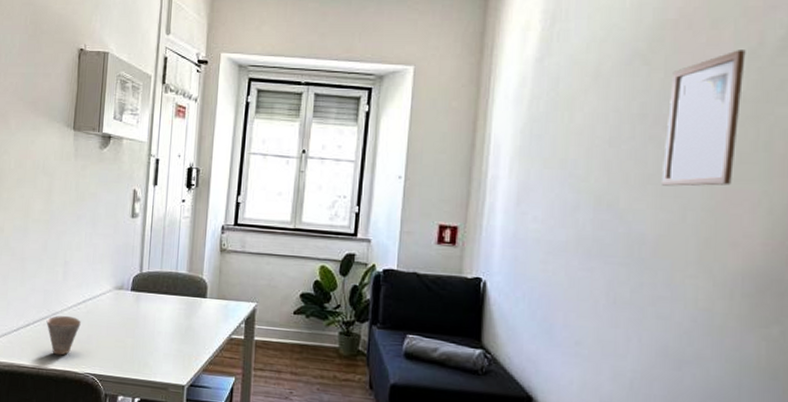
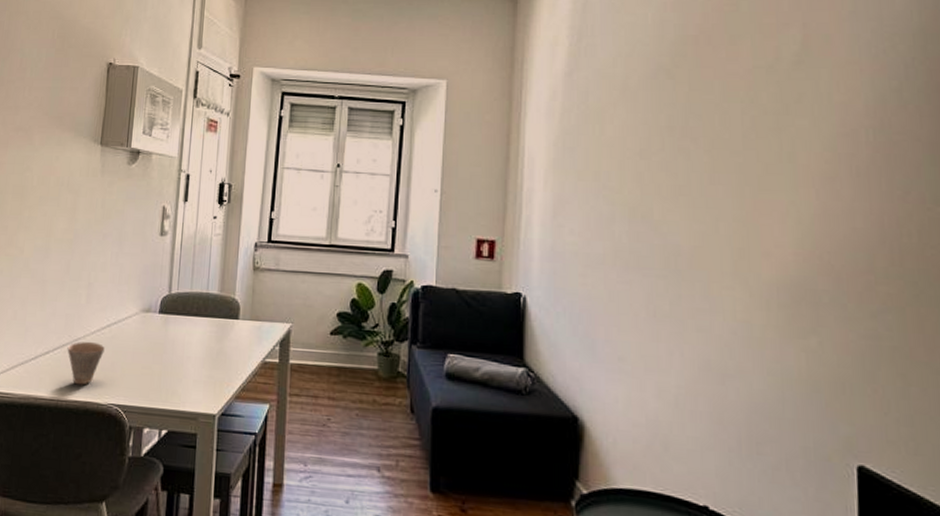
picture frame: present [660,50,746,186] -> none [692,64,764,197]

